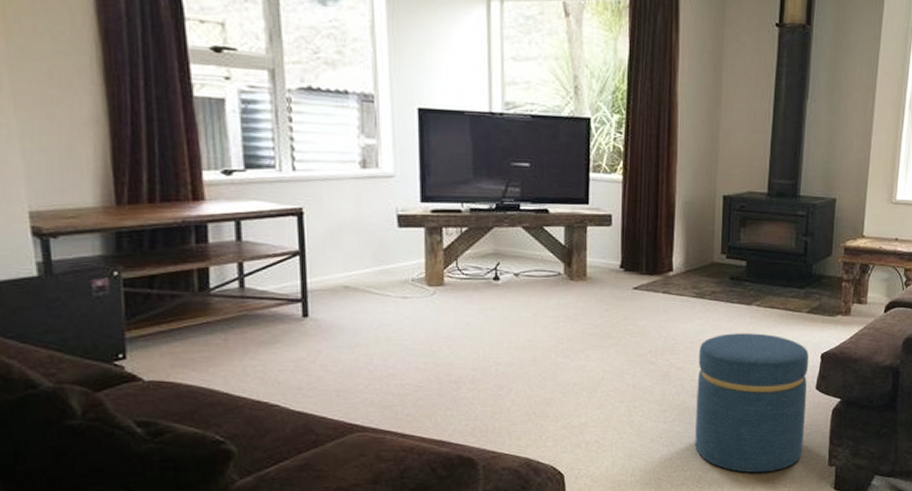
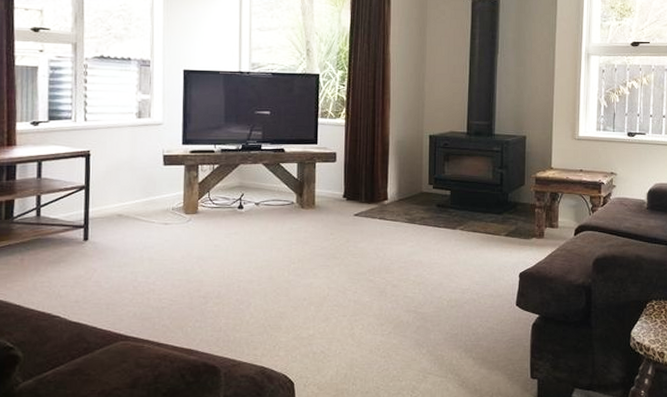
ottoman: present [695,333,809,473] -> none [409,254,509,384]

